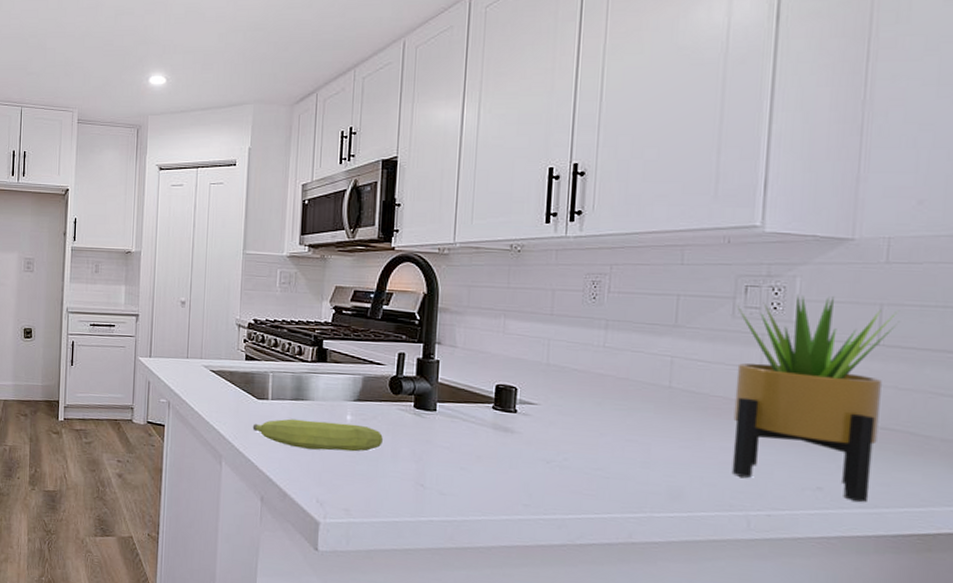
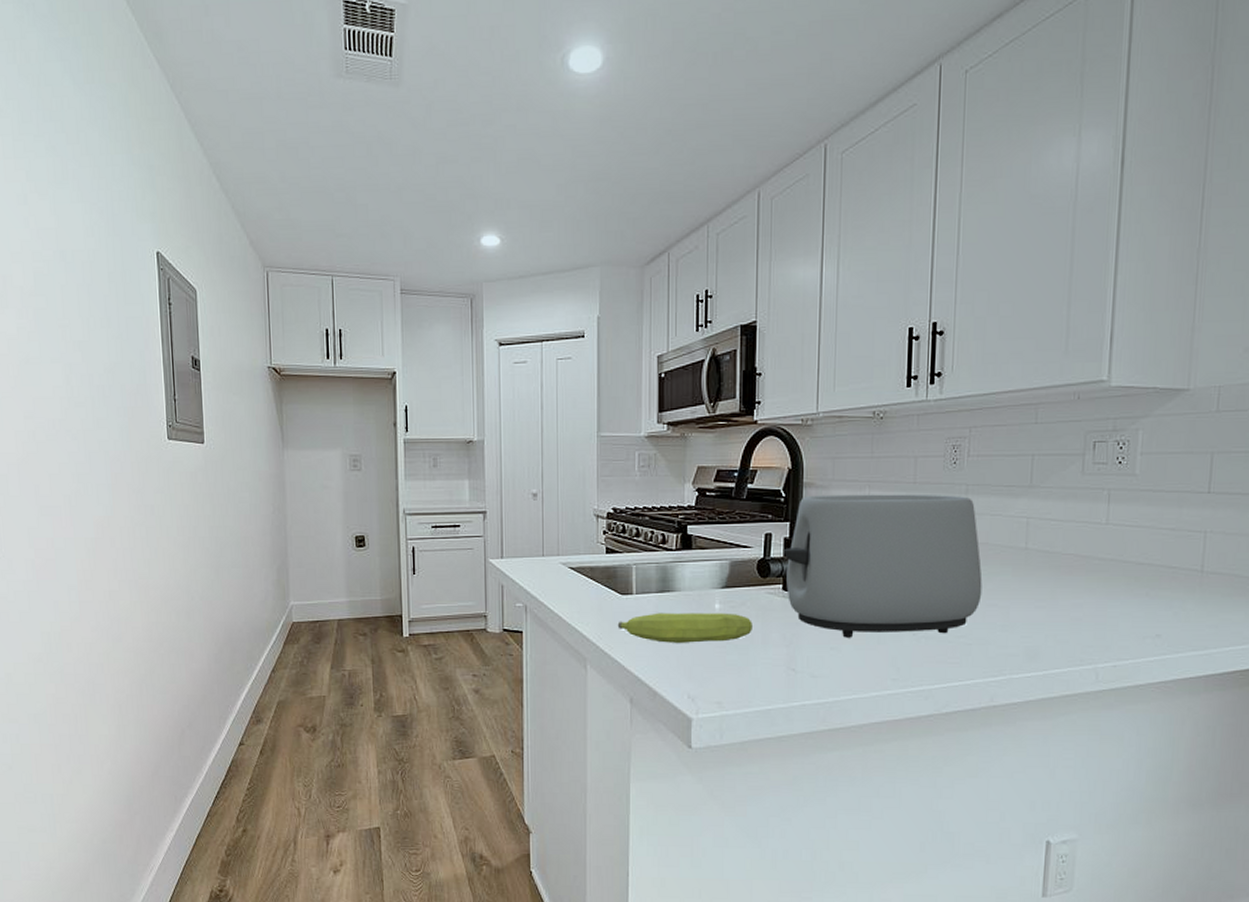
toaster: none [415,320,622,465] -> present [783,494,983,638]
potted plant: present [731,295,896,502] -> none [1082,447,1225,644]

